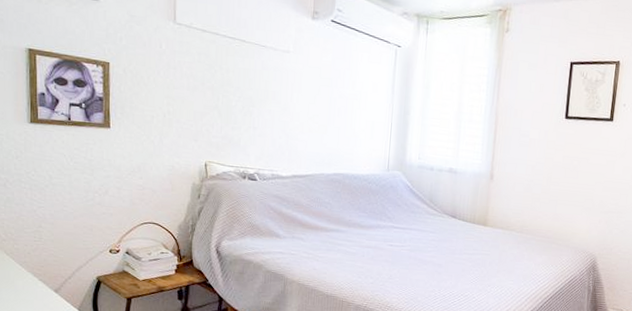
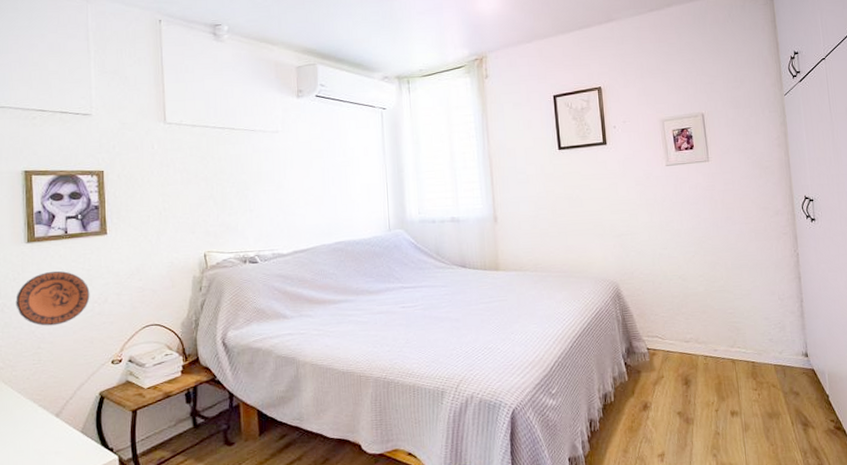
decorative plate: none [18,155,91,208] -> present [15,270,90,326]

